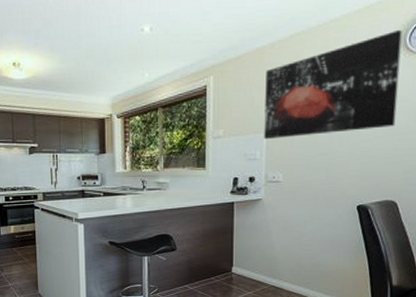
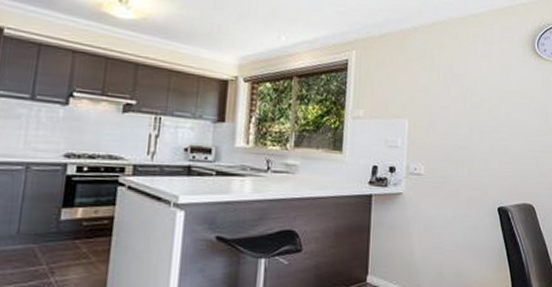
wall art: present [264,29,402,139] -> none [406,34,531,127]

